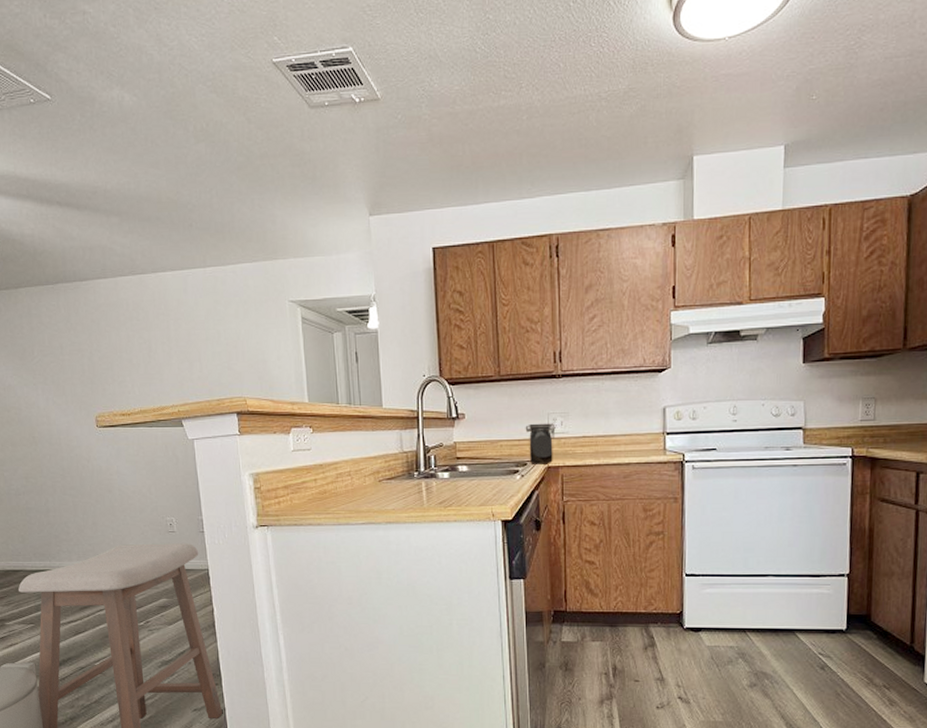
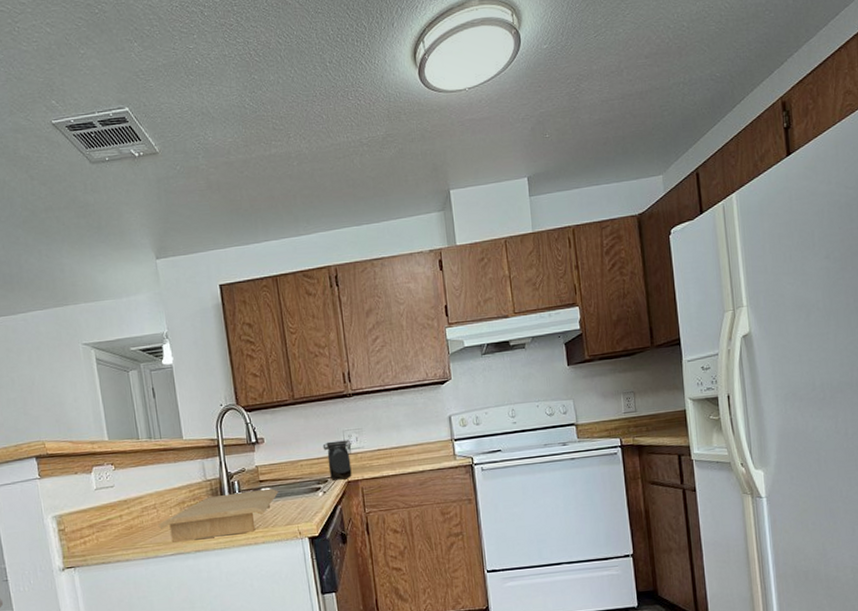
cutting board: none [351,466,475,511] -> present [158,488,279,543]

